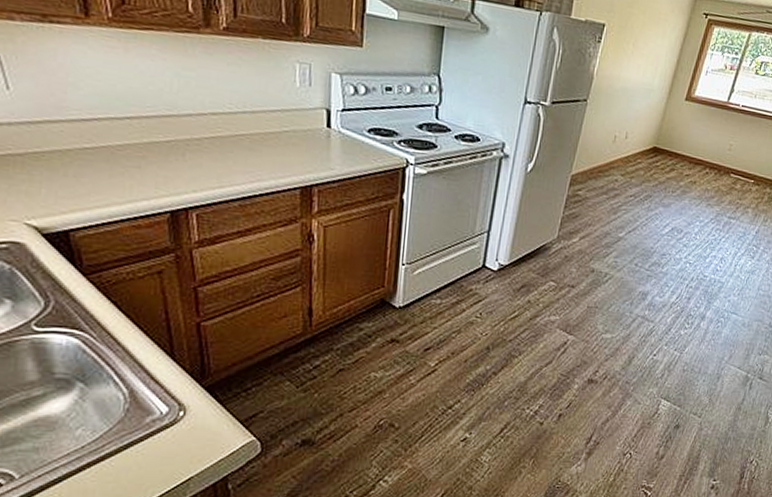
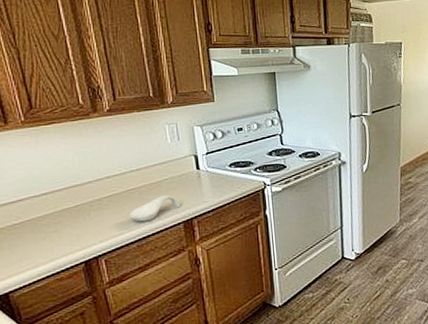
spoon rest: none [234,149,300,178] -> present [129,194,181,222]

